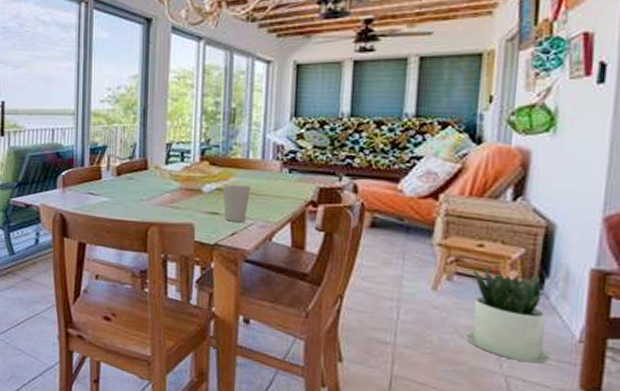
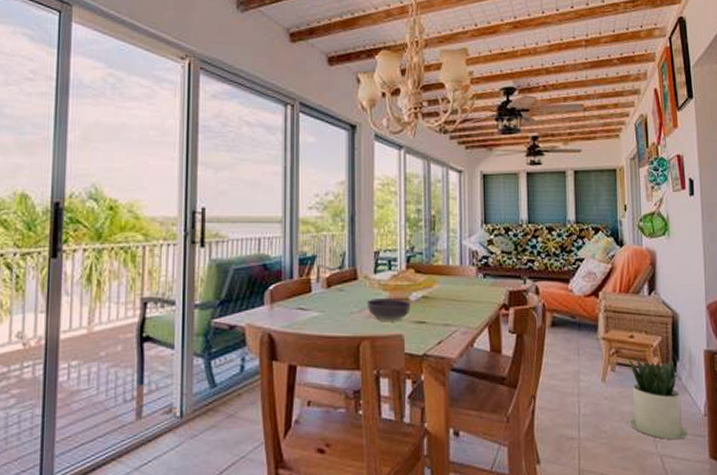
bowl: none [156,188,203,211] -> present [367,298,411,322]
cup: present [222,185,251,223] -> none [428,292,453,331]

